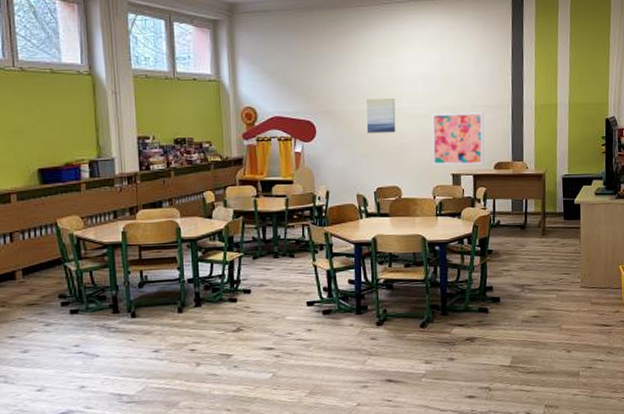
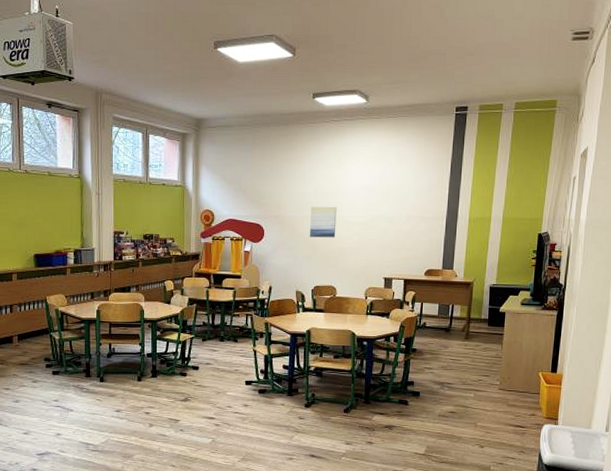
wall art: present [431,112,484,166] -> none [367,222,419,271]

